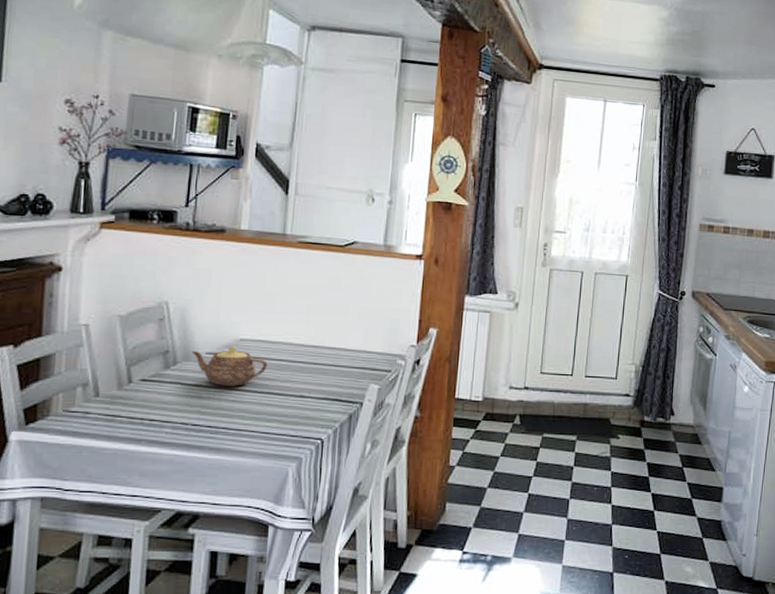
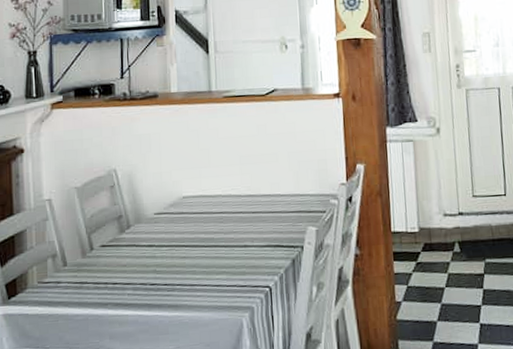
teapot: present [191,346,268,386] -> none [142,204,211,244]

